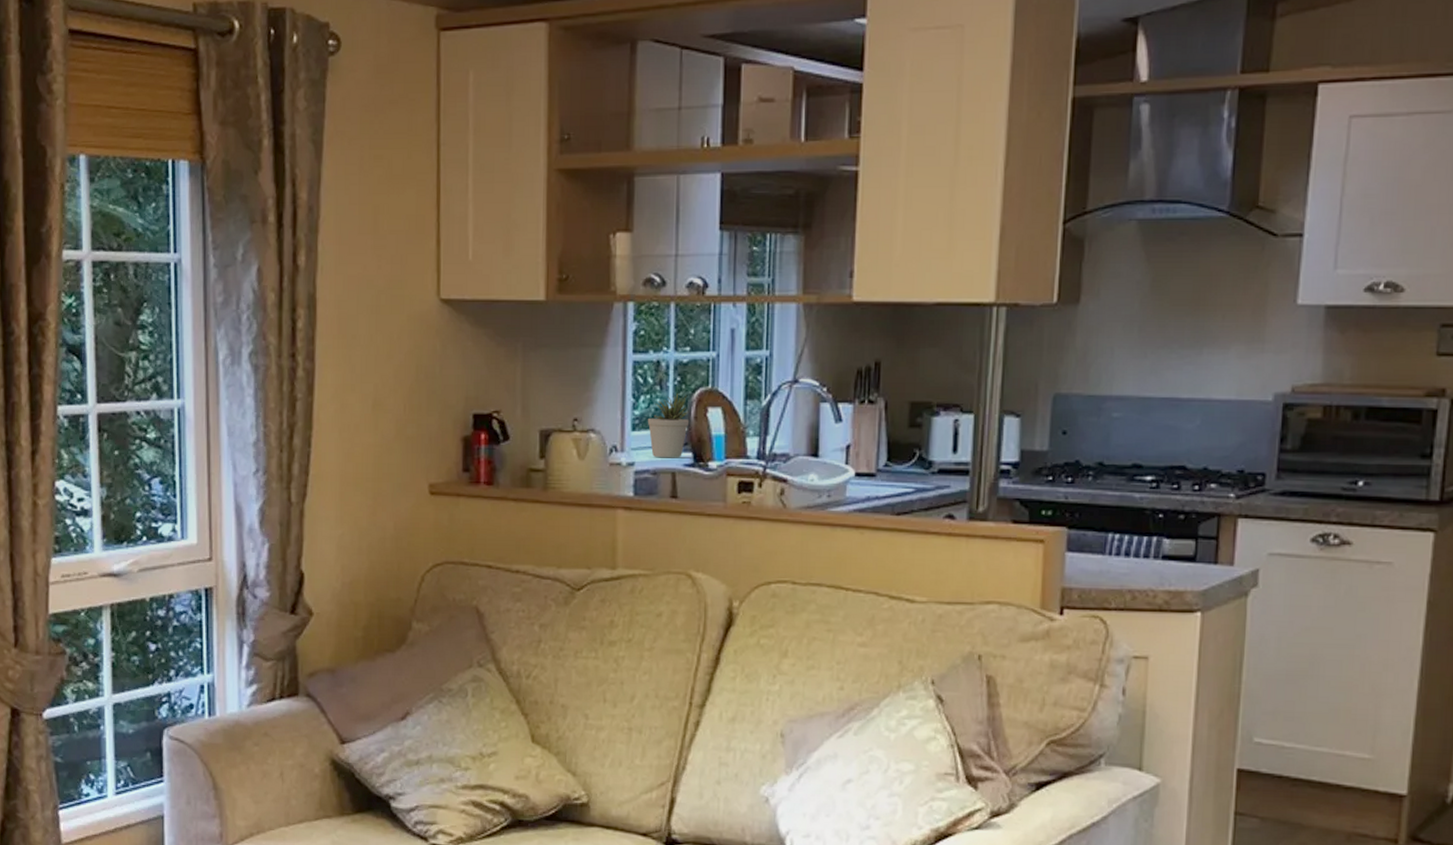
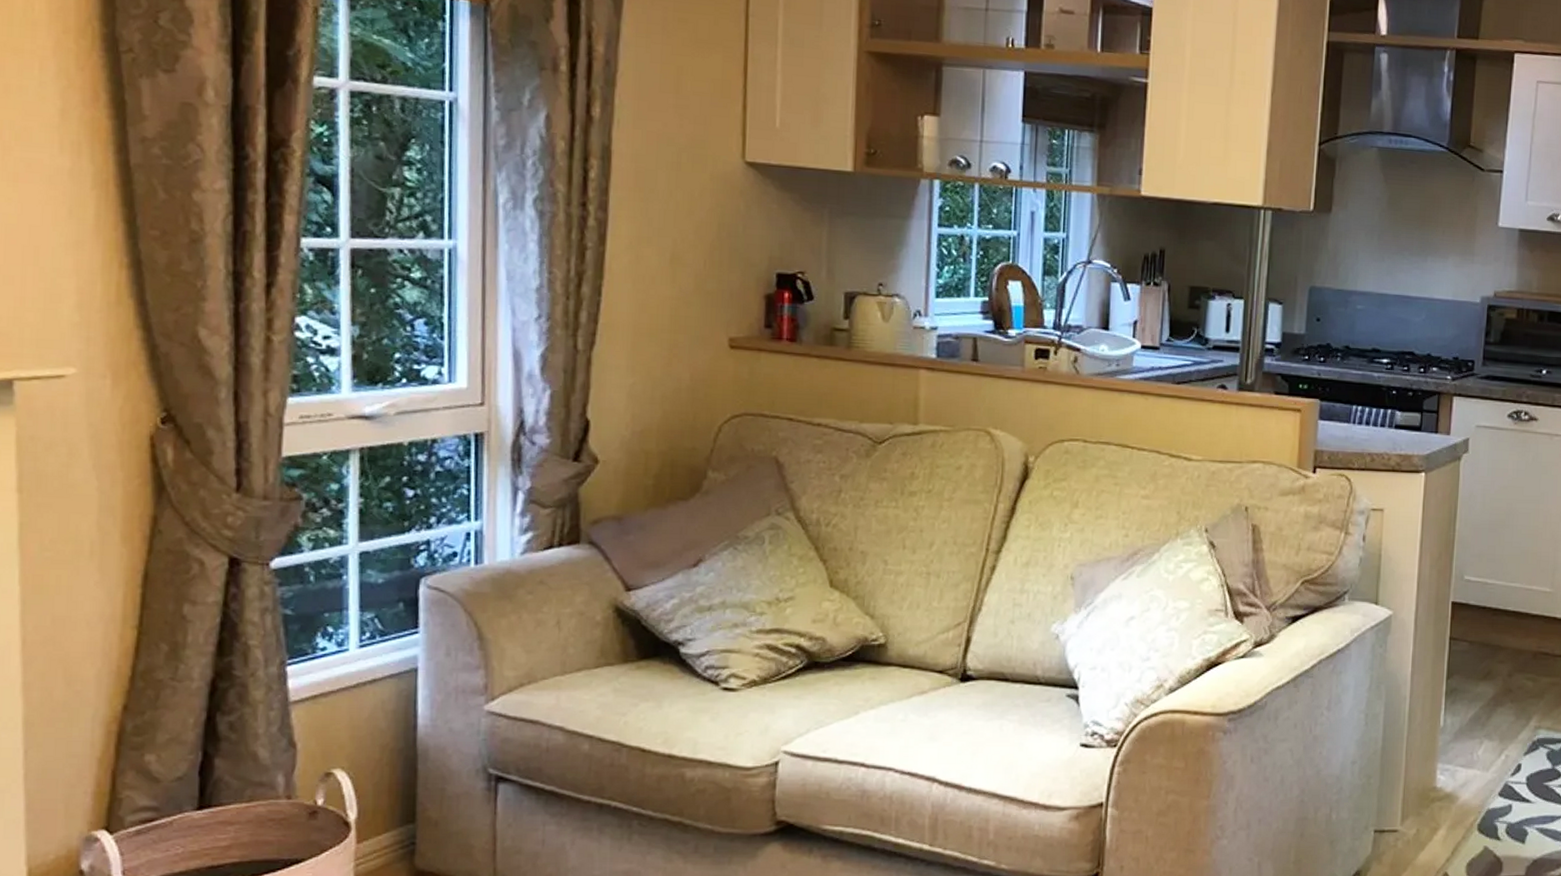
potted plant: present [648,392,690,458] -> none [951,265,991,325]

